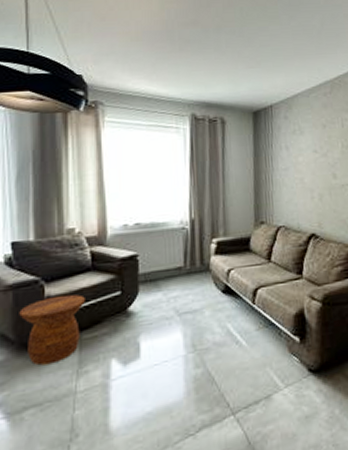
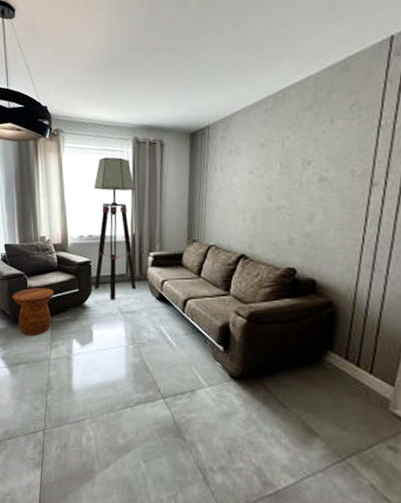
floor lamp: none [142,133,196,300] -> present [93,157,135,299]

